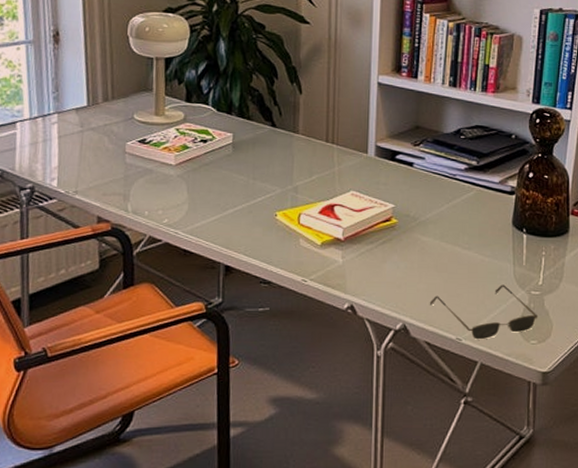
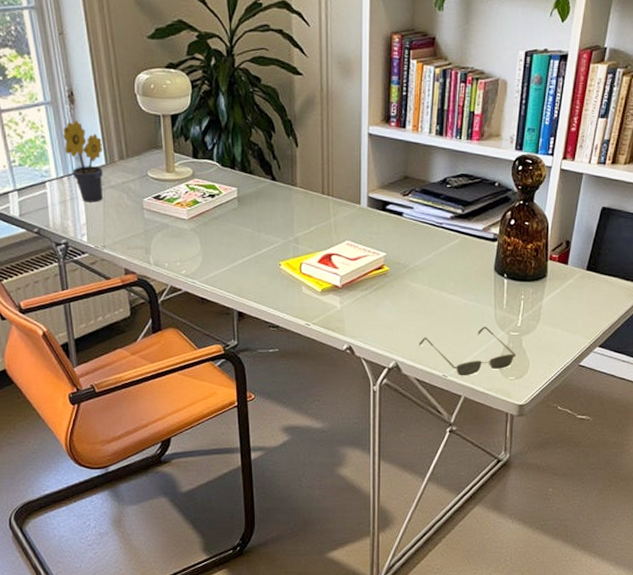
potted flower: none [42,60,86,145] -> present [63,120,103,203]

